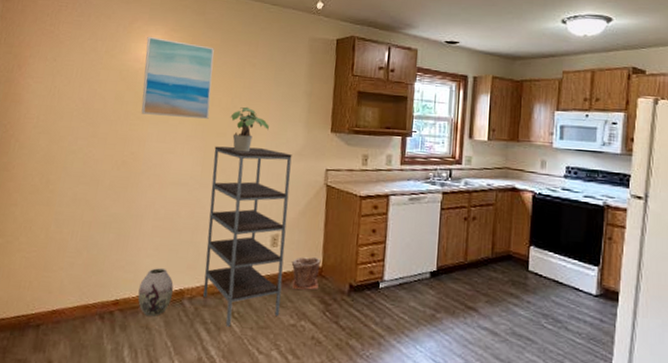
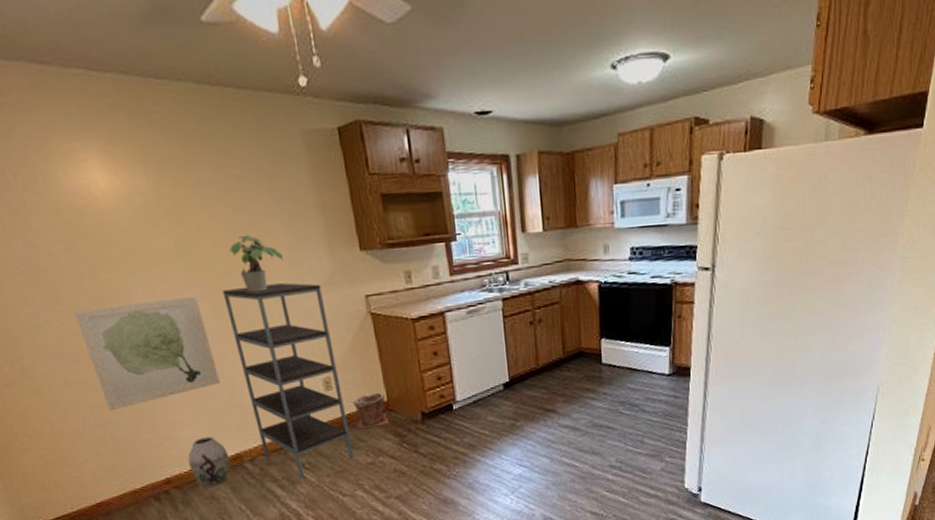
wall art: none [95,143,195,230] -> present [73,296,220,411]
wall art: present [141,36,214,119] -> none [76,156,202,265]

